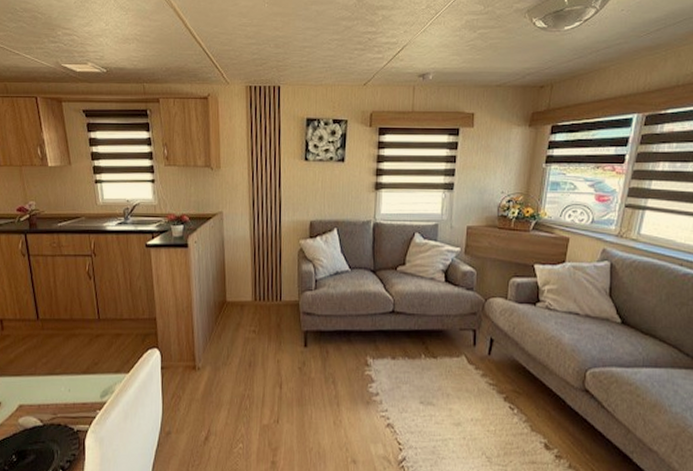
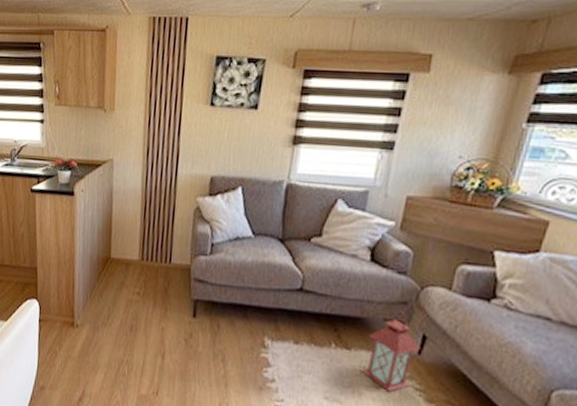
lantern: none [448,319,490,390] -> present [363,309,421,392]

